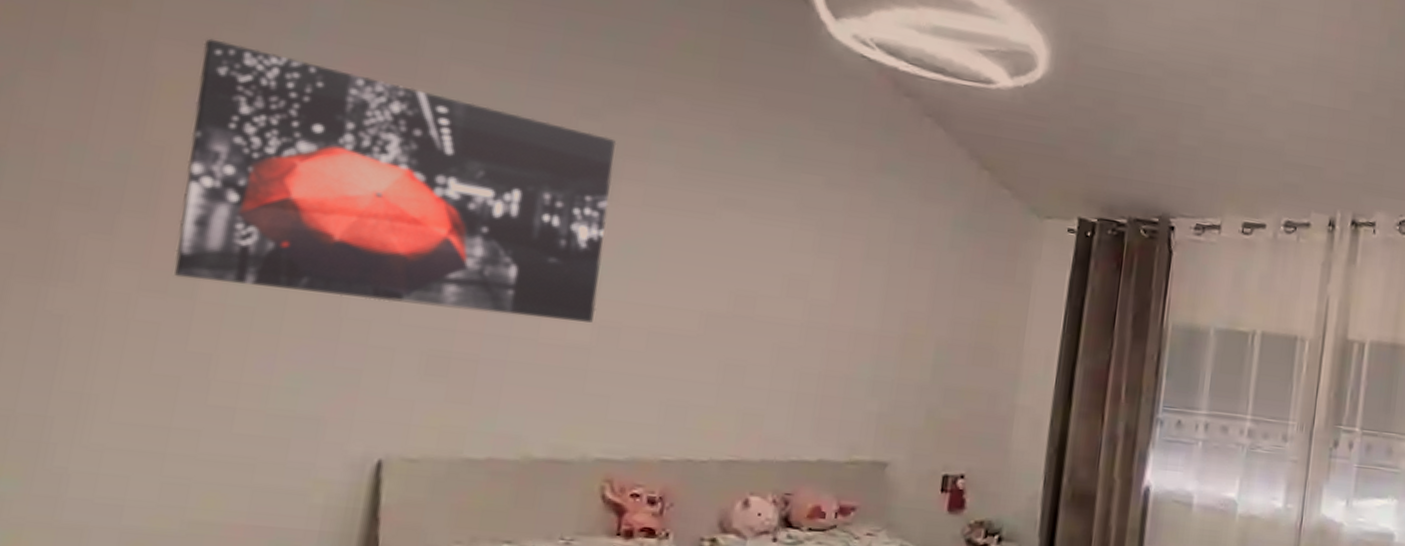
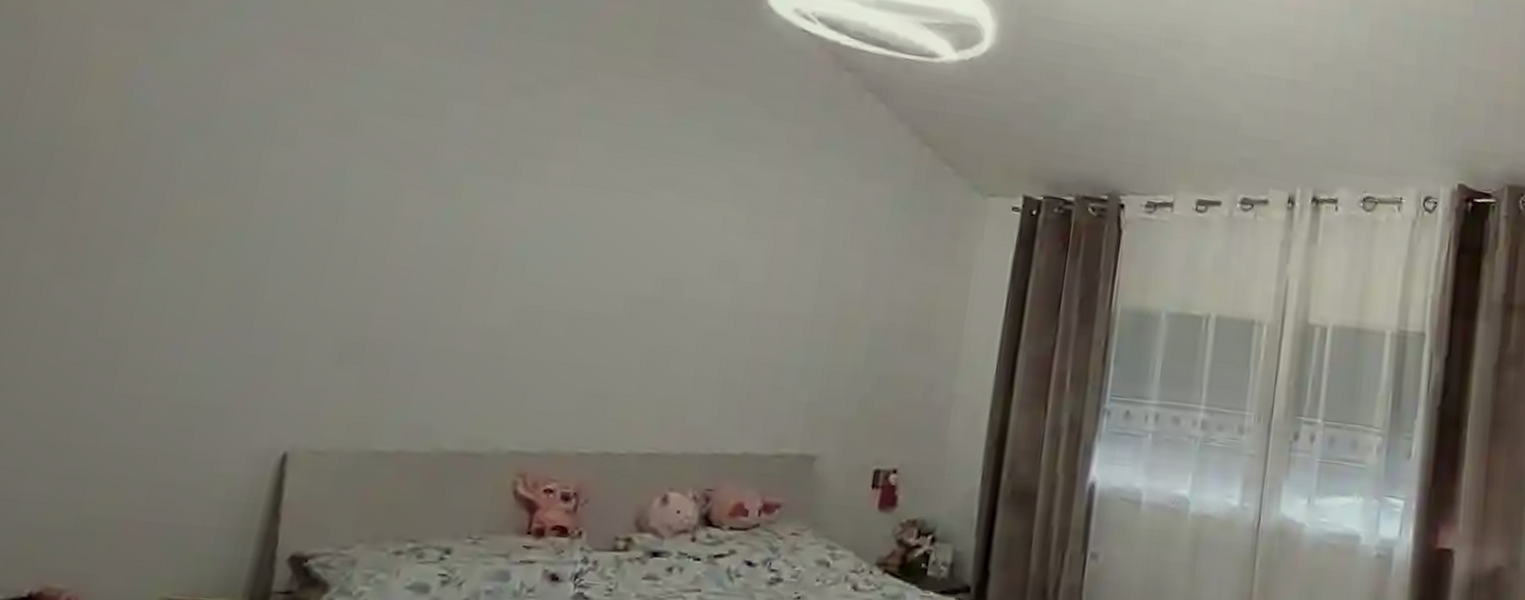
wall art: present [174,38,617,323] -> none [91,18,548,307]

